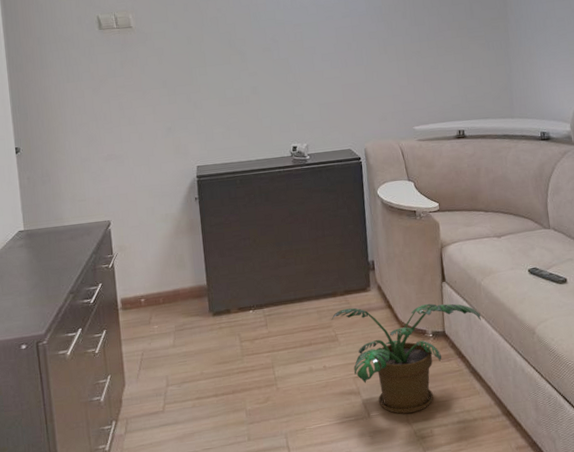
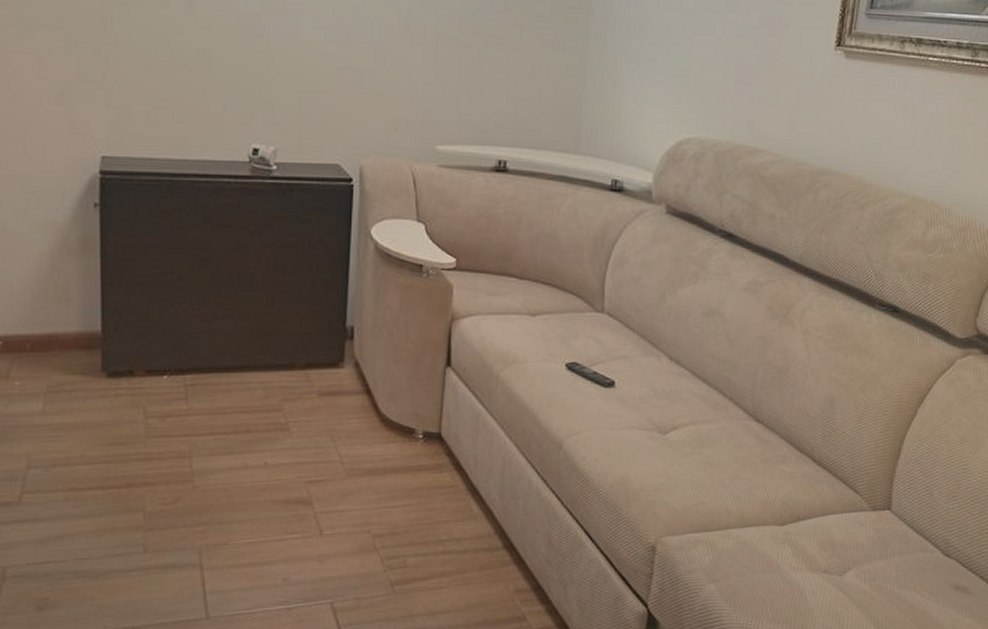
potted plant: present [331,303,481,414] -> none [283,388,493,536]

